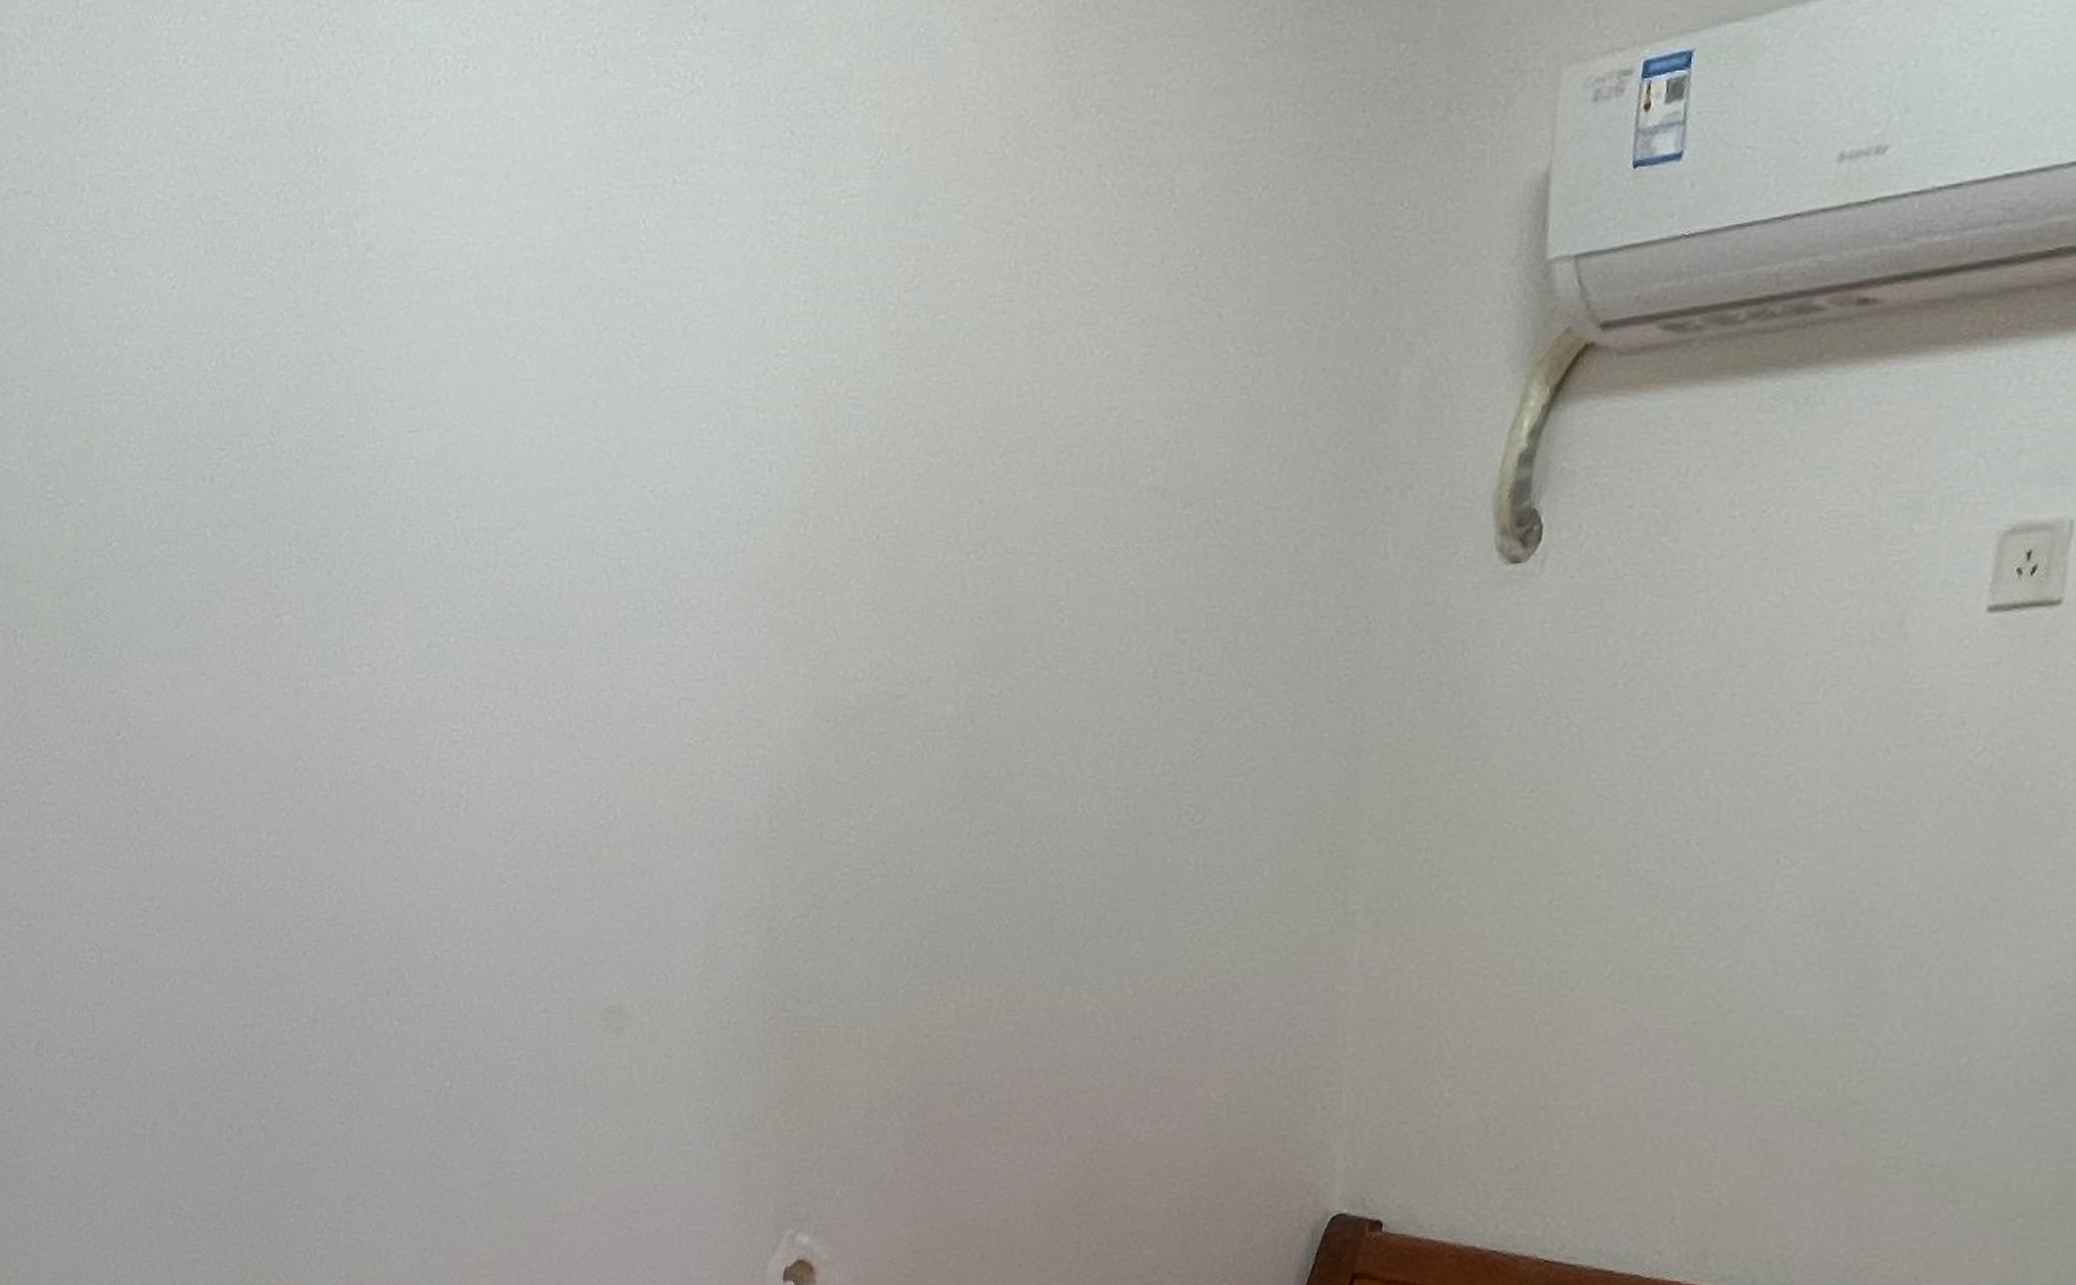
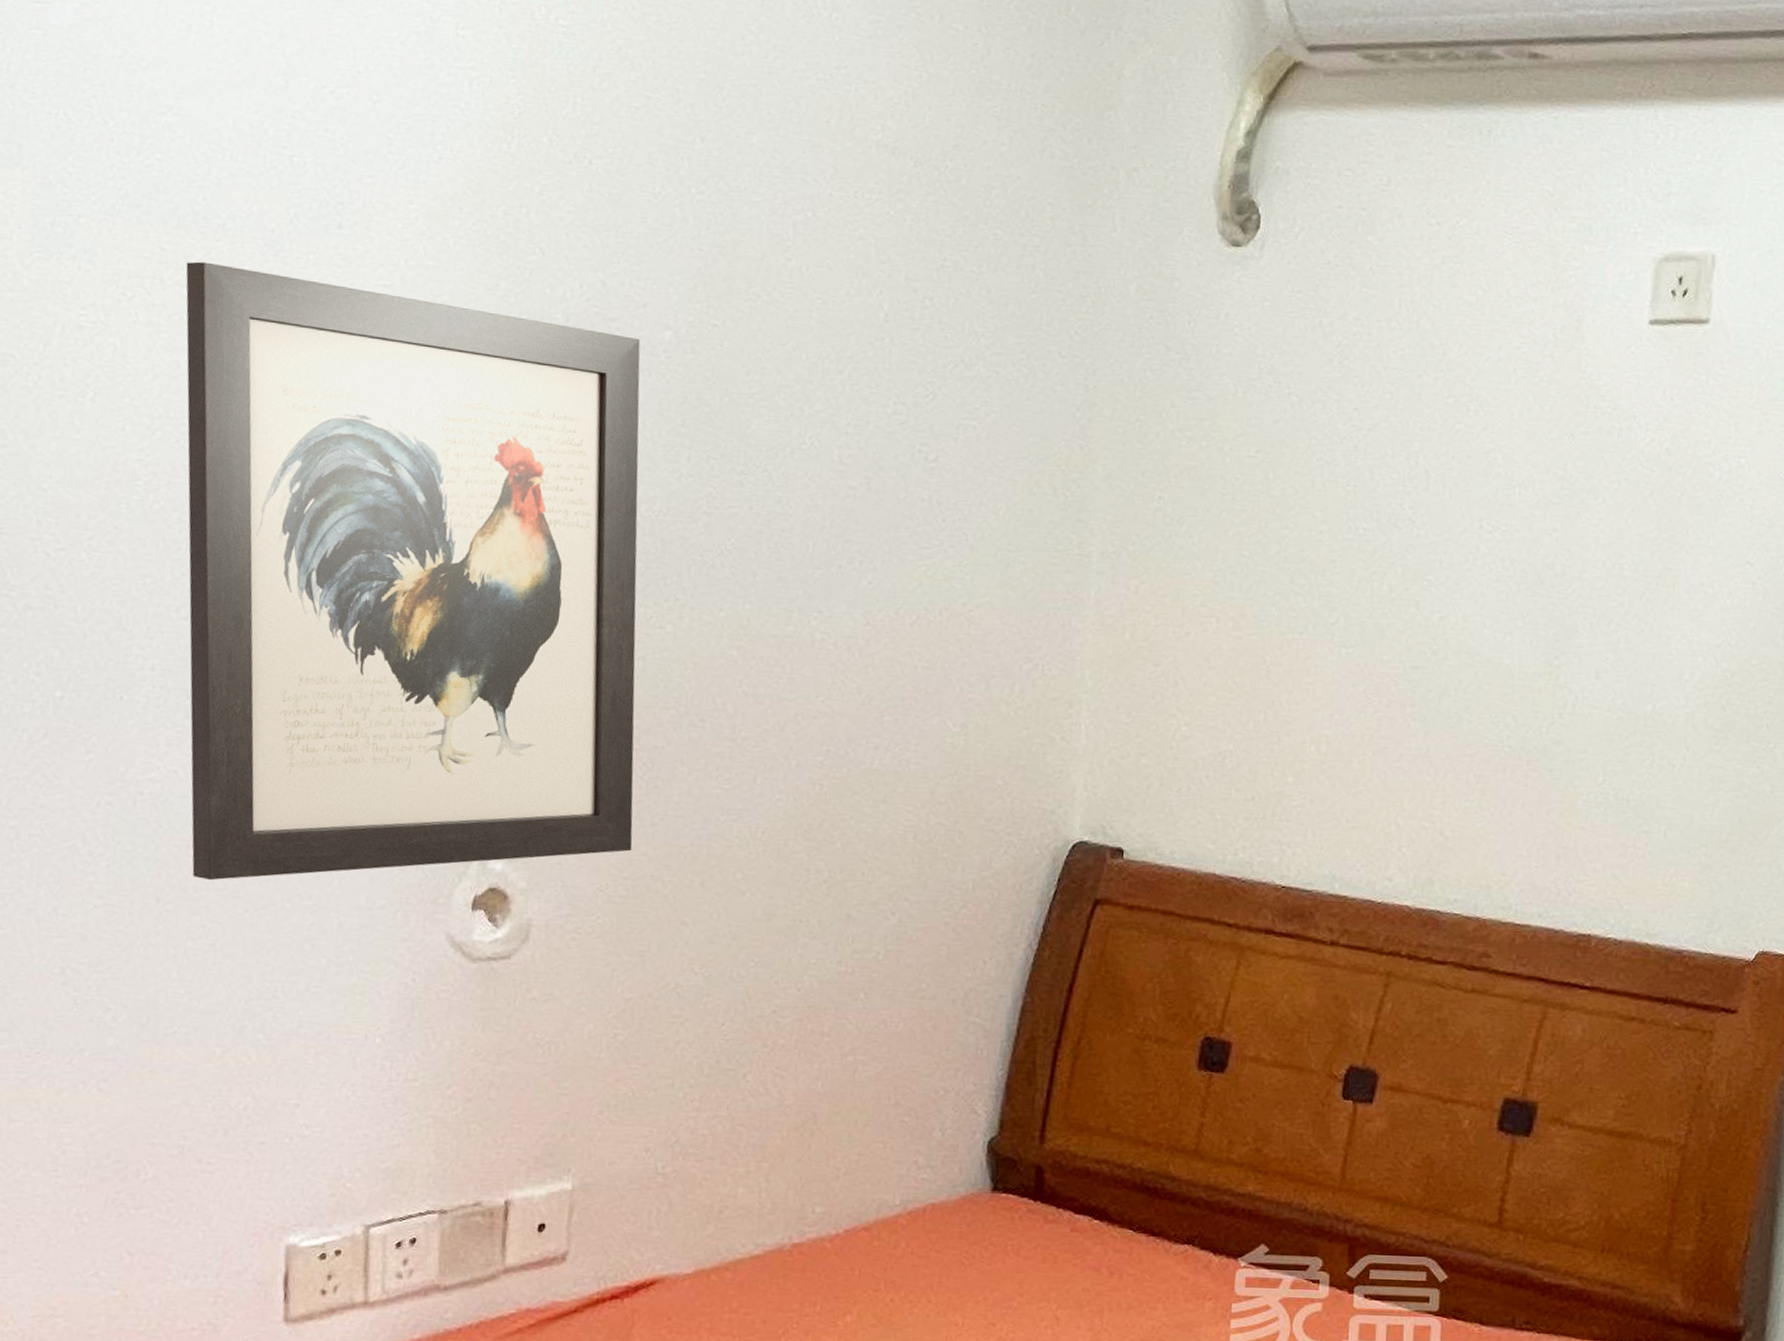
wall art: none [535,670,925,1253] -> present [185,261,641,881]

